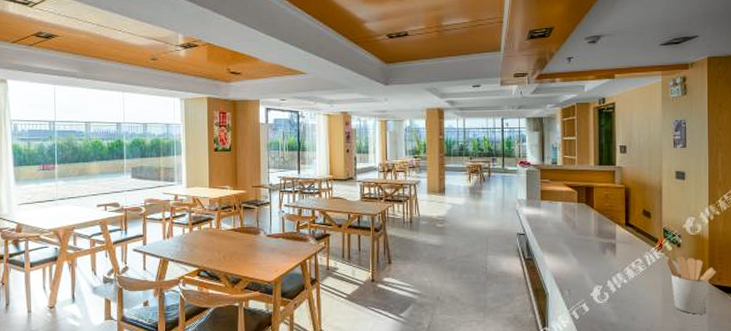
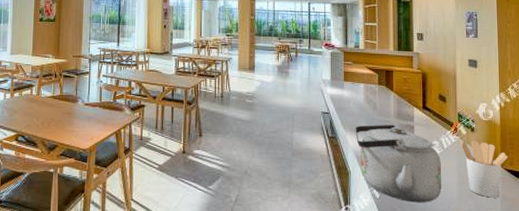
kettle: none [553,243,646,323] -> present [355,124,442,203]

